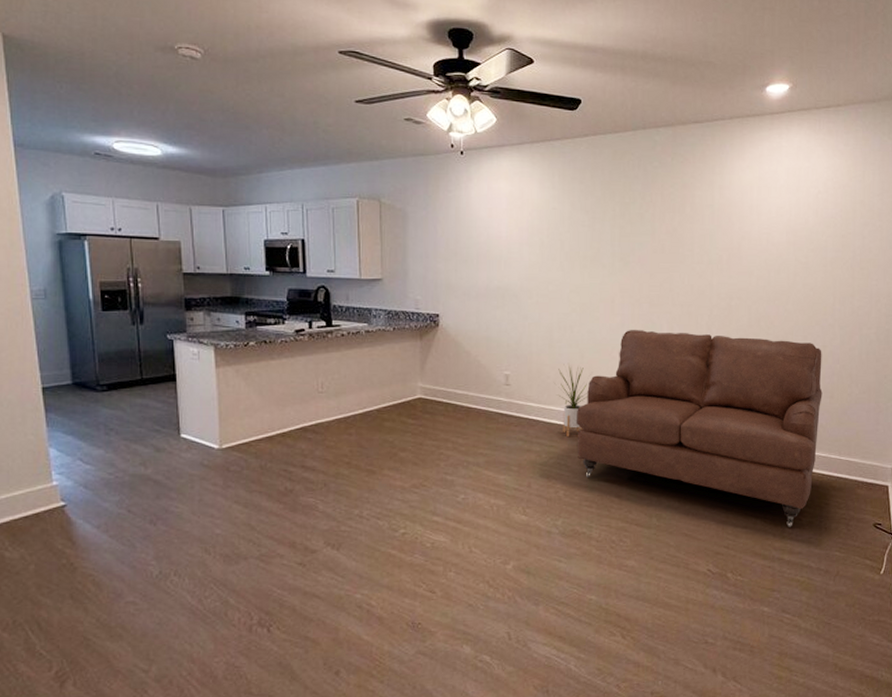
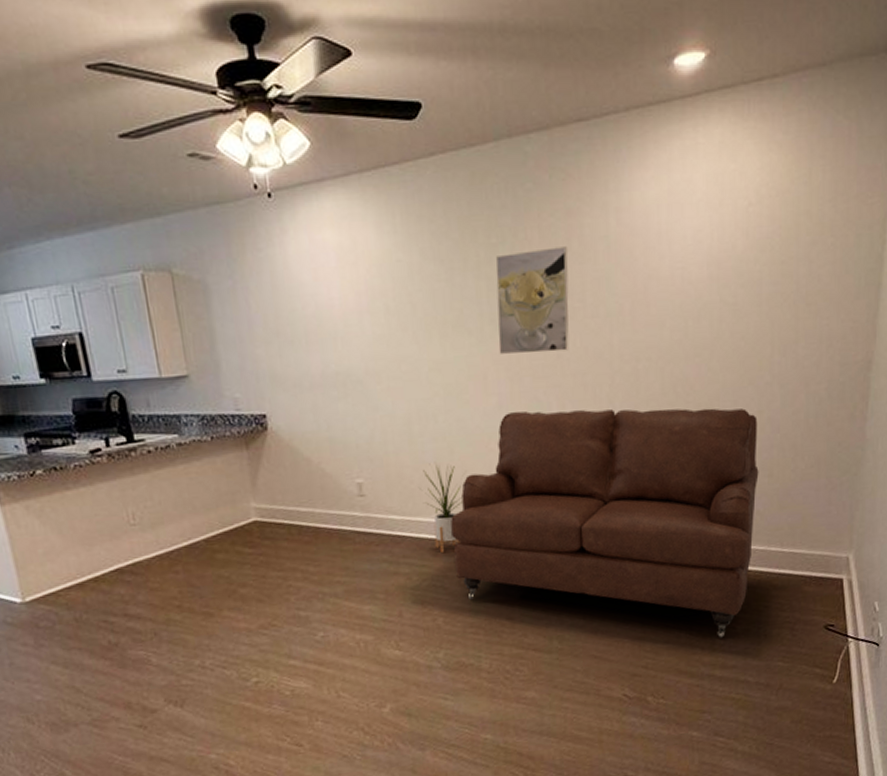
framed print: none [625,209,683,287] -> present [495,246,569,354]

